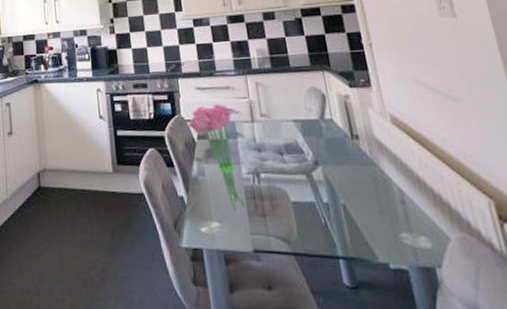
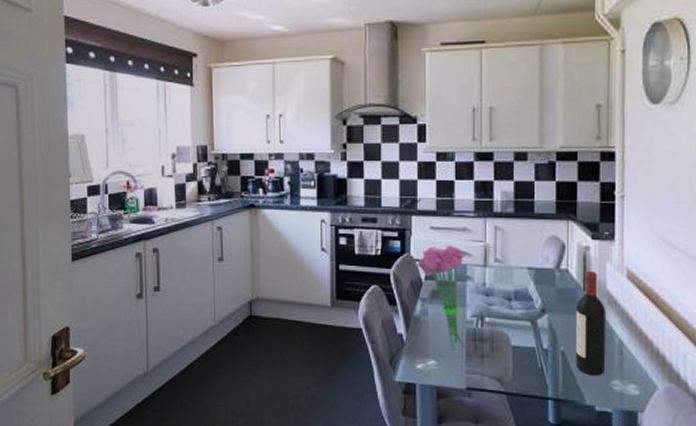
wine bottle: none [347,118,391,230] -> present [575,270,606,376]

